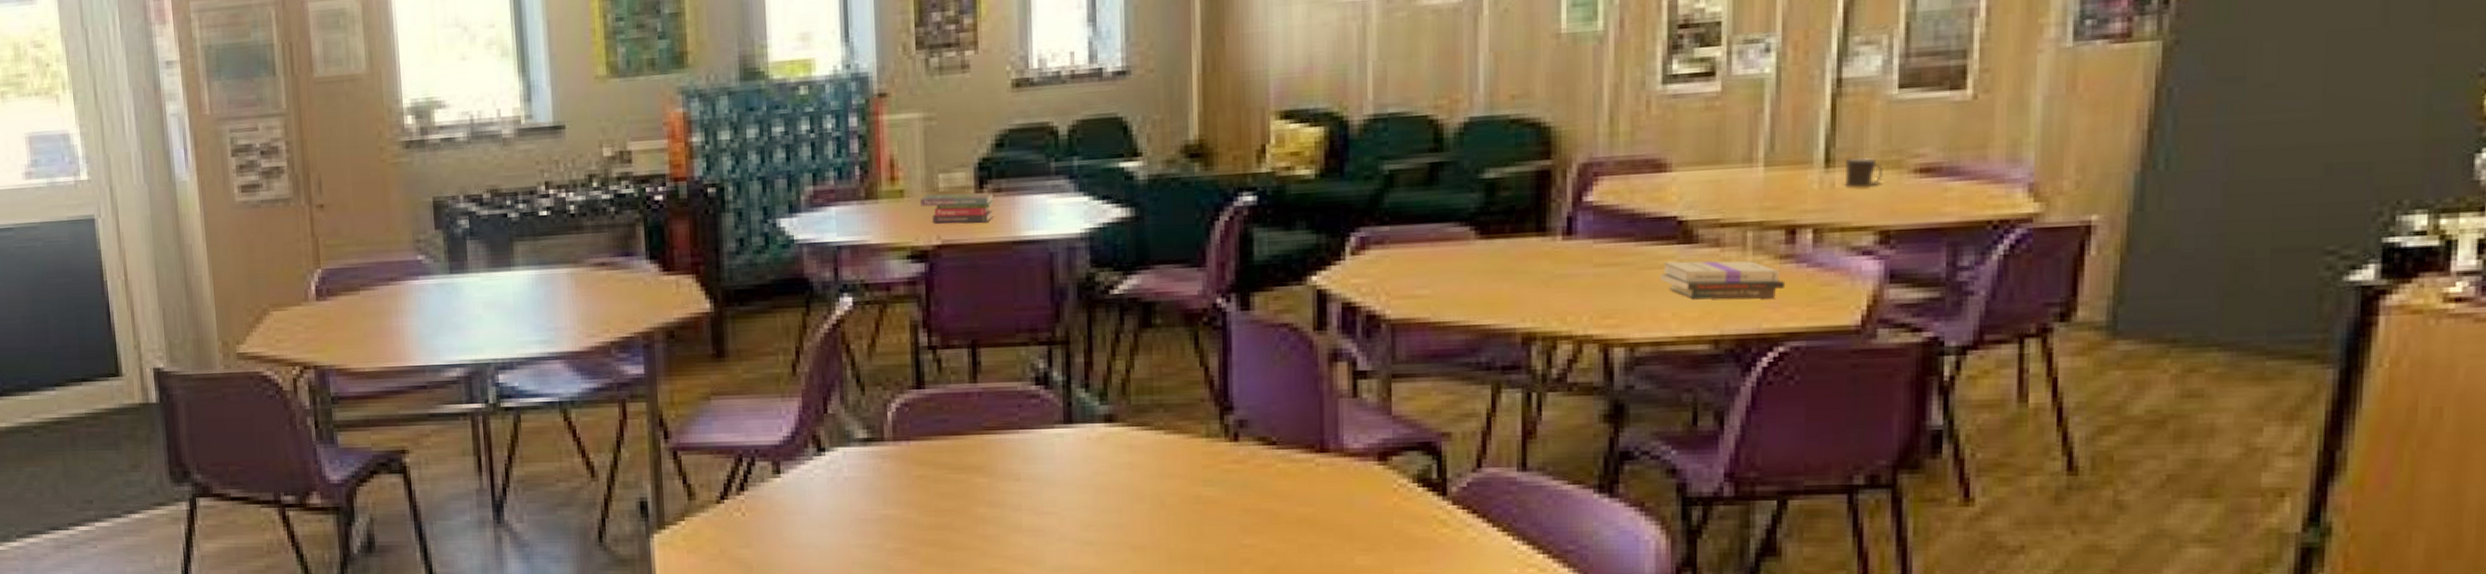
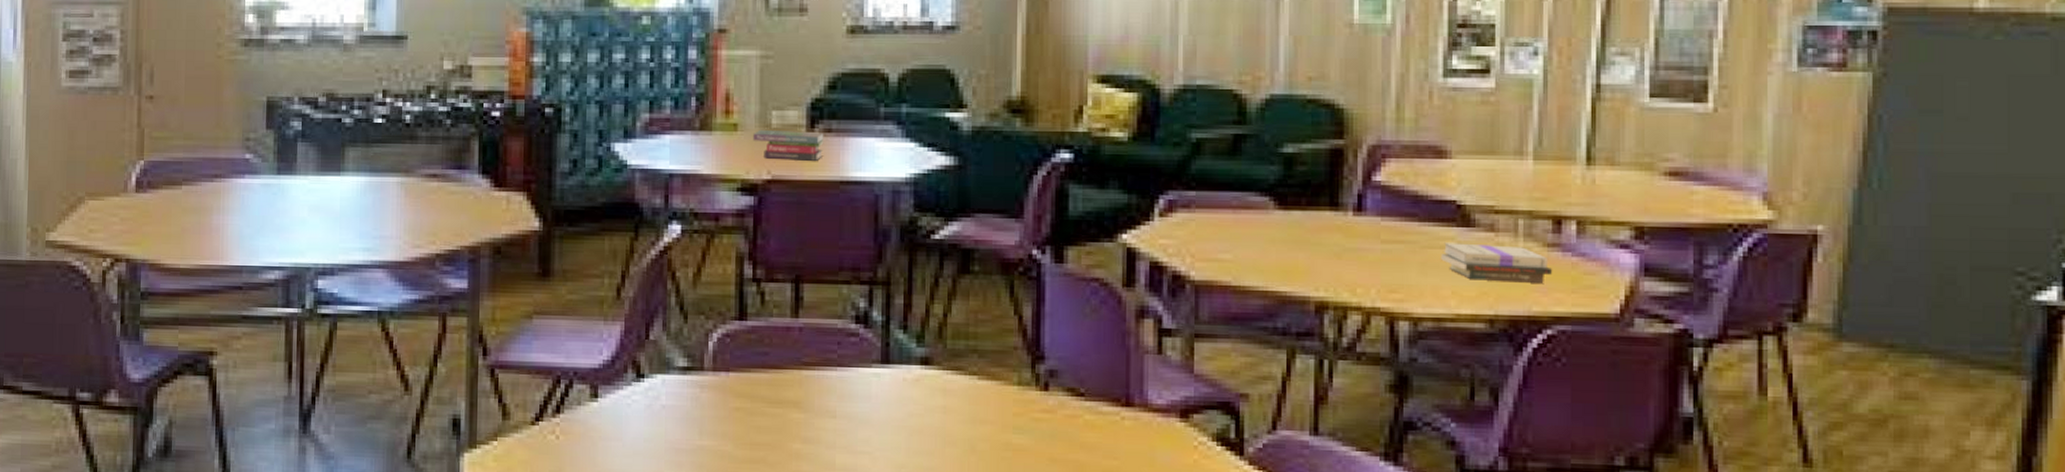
mug: present [1846,158,1883,190] -> none [1605,159,1637,188]

